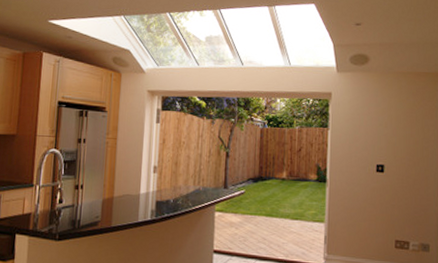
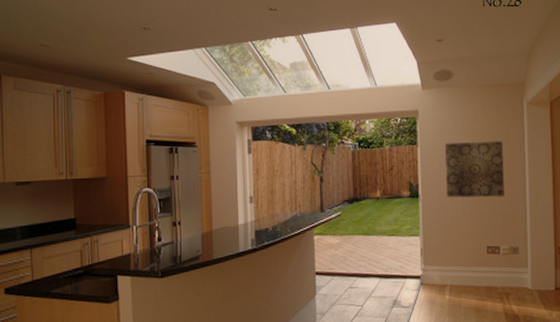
wall art: none [355,128,418,190] -> present [444,141,505,198]

